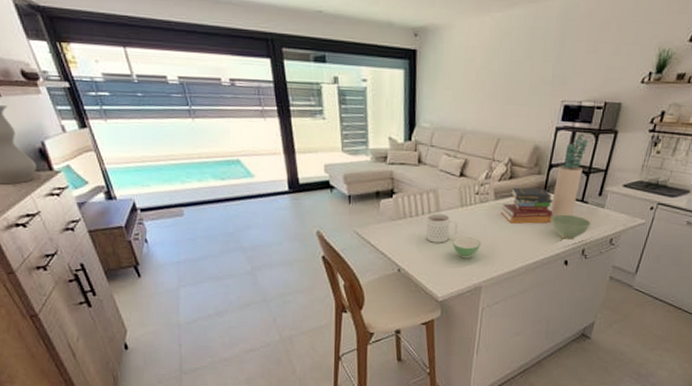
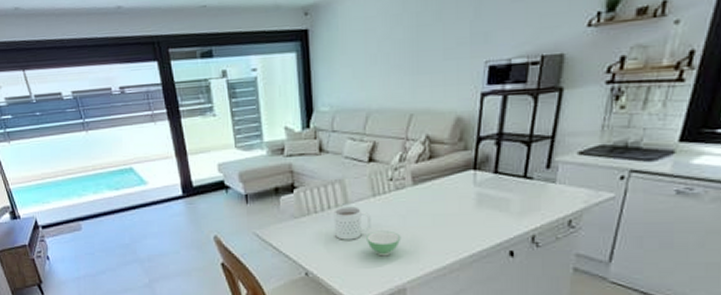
books: present [501,187,553,224] -> none [422,166,487,211]
vase: present [551,130,588,216] -> none [485,91,524,198]
bowl: present [551,214,592,241] -> none [487,194,541,226]

